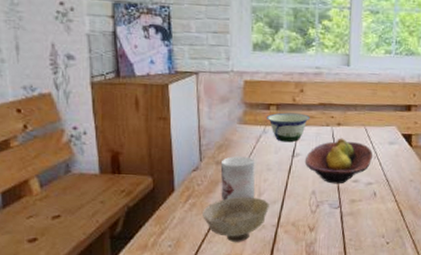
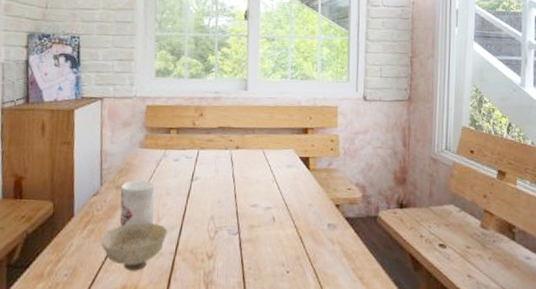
bowl: present [267,112,310,143] -> none [167,136,209,166]
fruit bowl: present [304,138,373,184] -> none [203,161,271,209]

